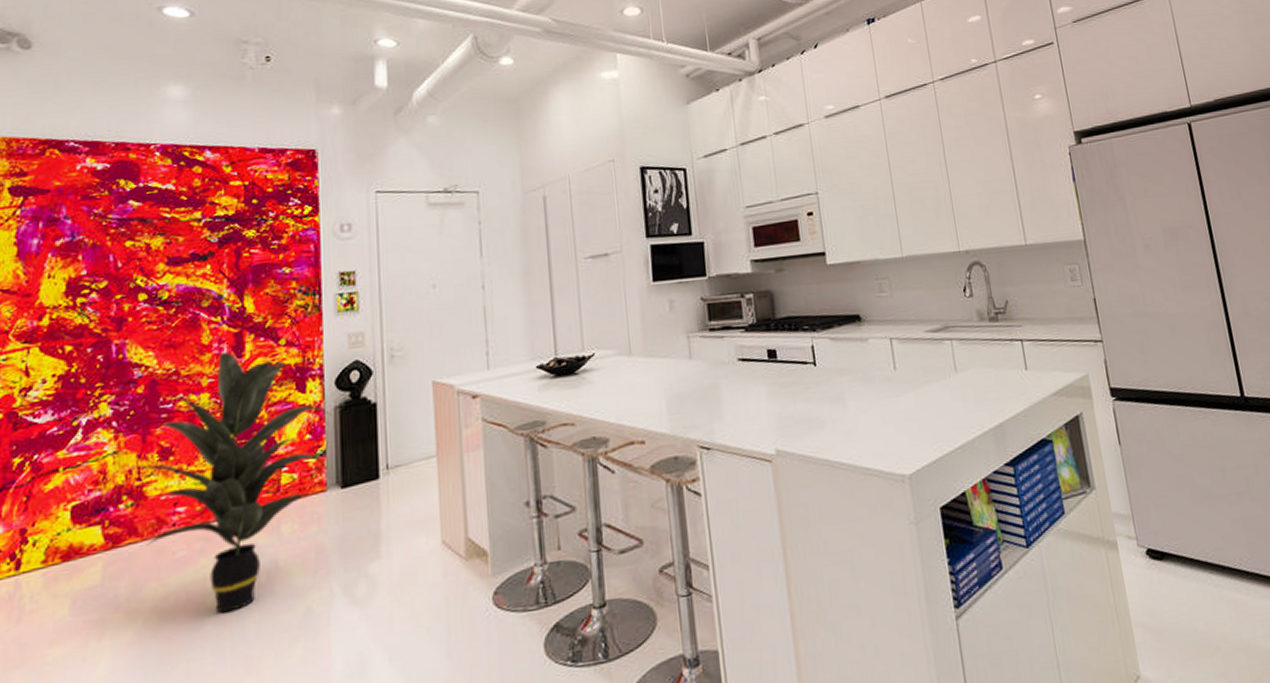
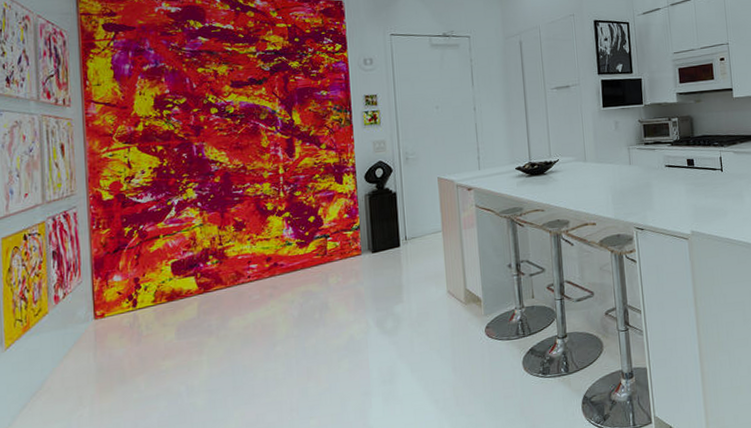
indoor plant: present [144,351,330,614] -> none [224,152,362,339]

